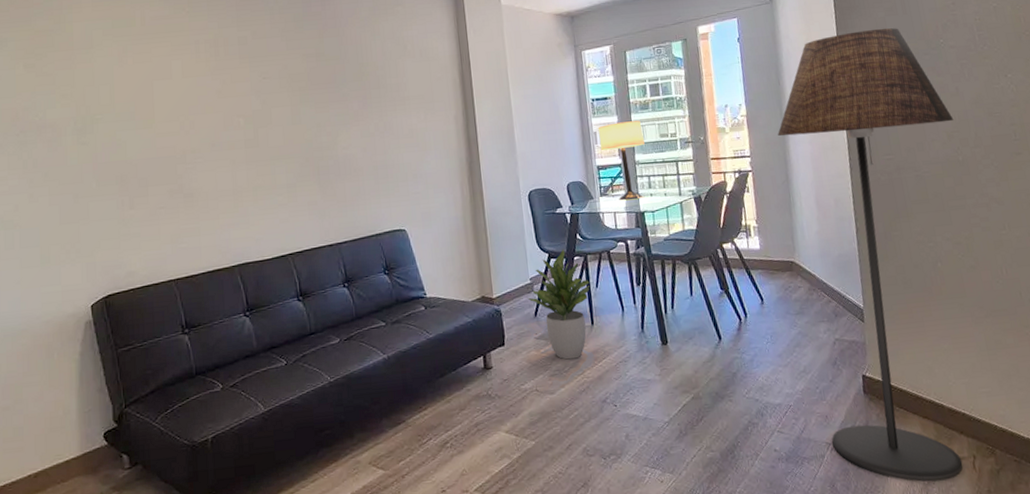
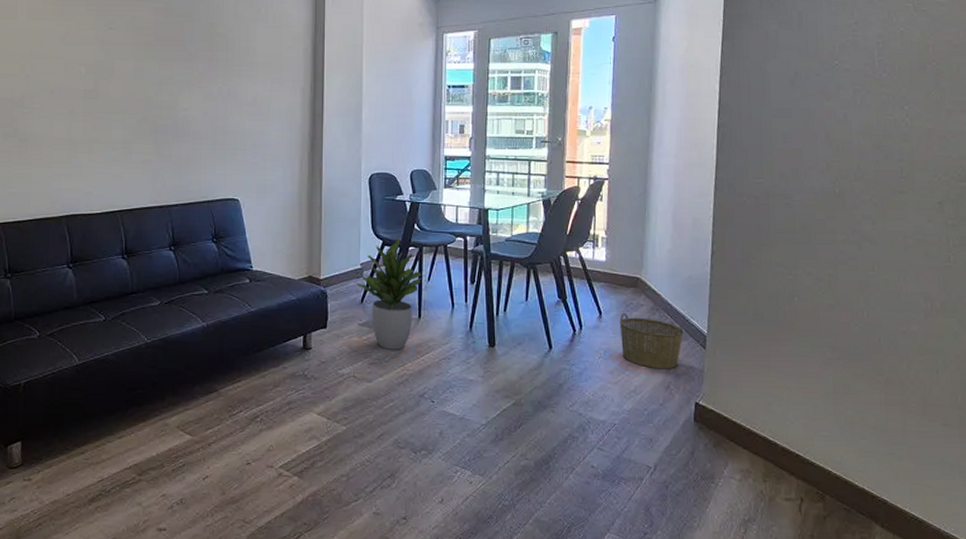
table lamp: present [597,120,645,201] -> none [450,113,498,196]
floor lamp: present [777,28,963,482] -> none [642,42,837,519]
basket: none [780,296,842,348] -> present [619,312,684,370]

